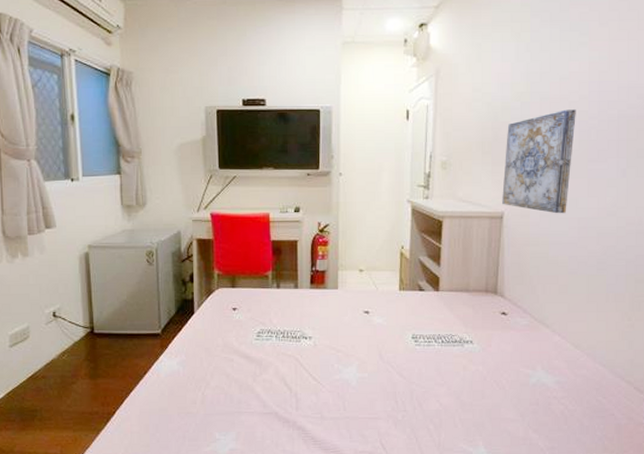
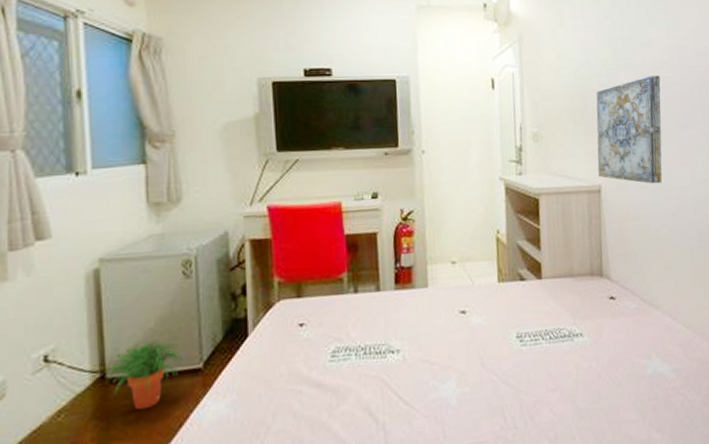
potted plant: none [91,309,148,359] -> present [102,339,184,411]

